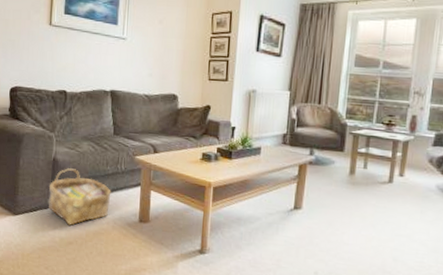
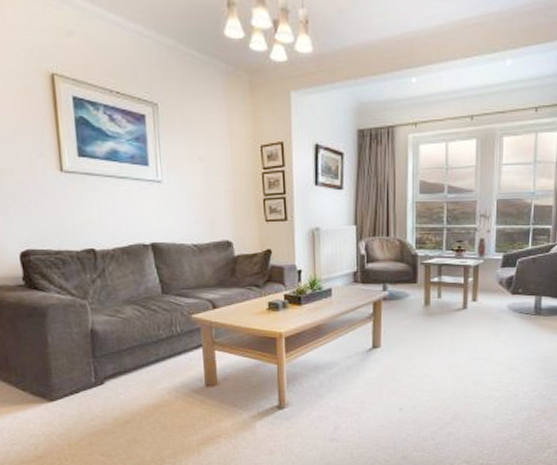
woven basket: present [48,168,111,226] -> none [91,338,169,403]

